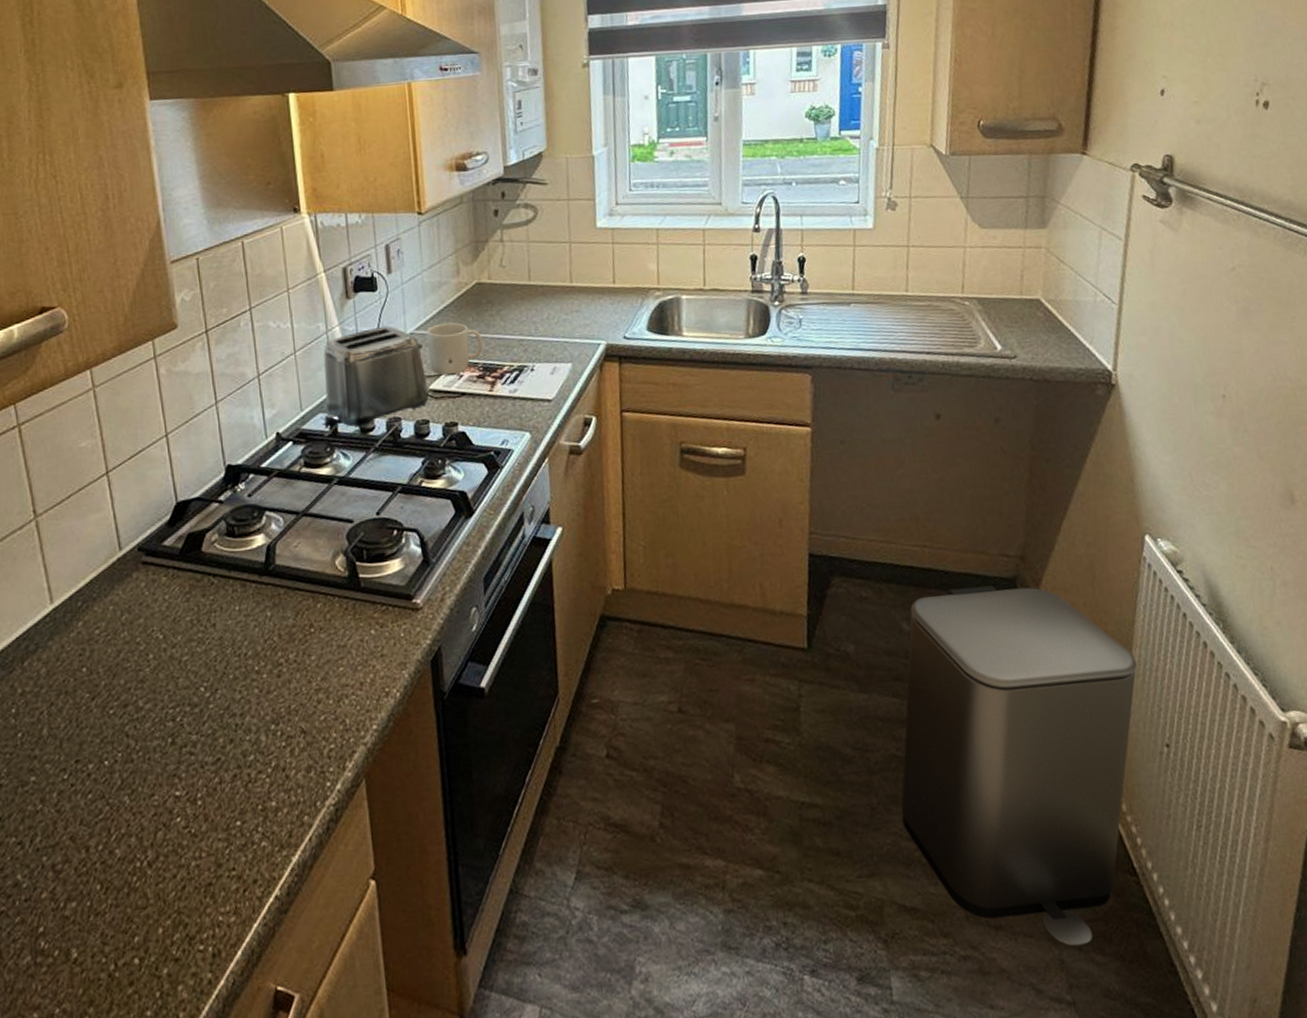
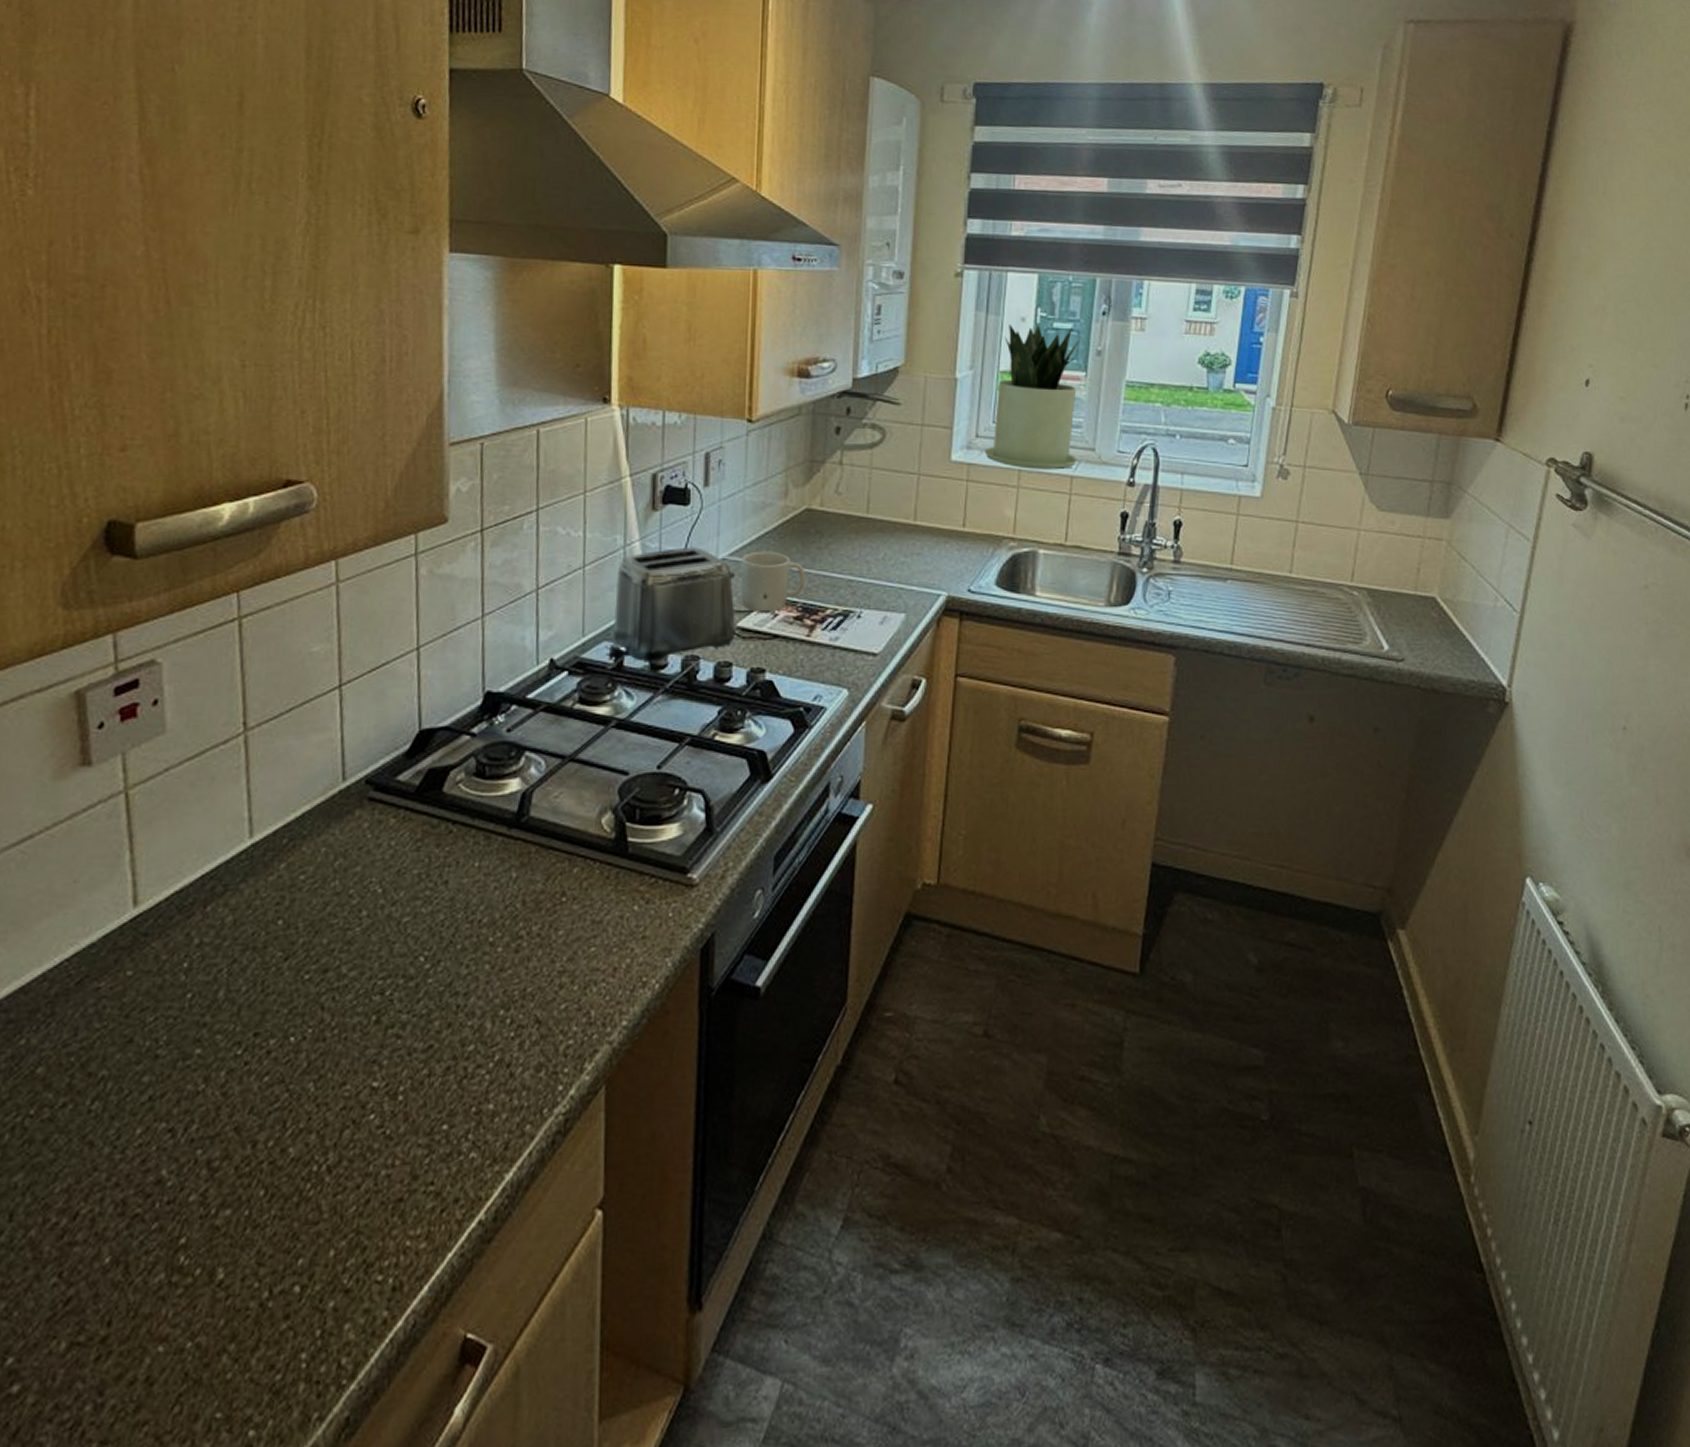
planter: none [625,99,708,228] -> present [985,324,1081,470]
pedal bin: present [901,585,1138,948] -> none [1227,918,1505,1354]

